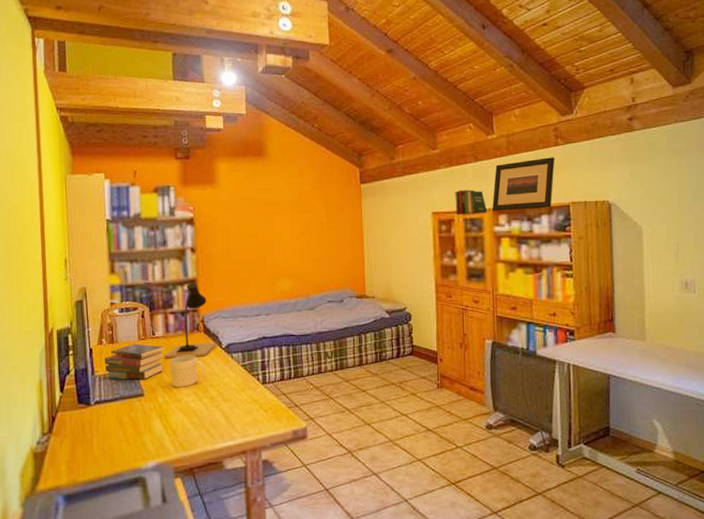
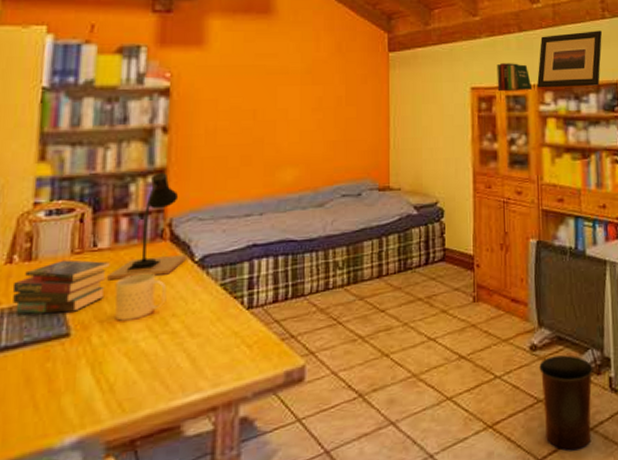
waste bin: none [494,434,542,508] -> present [539,355,593,451]

